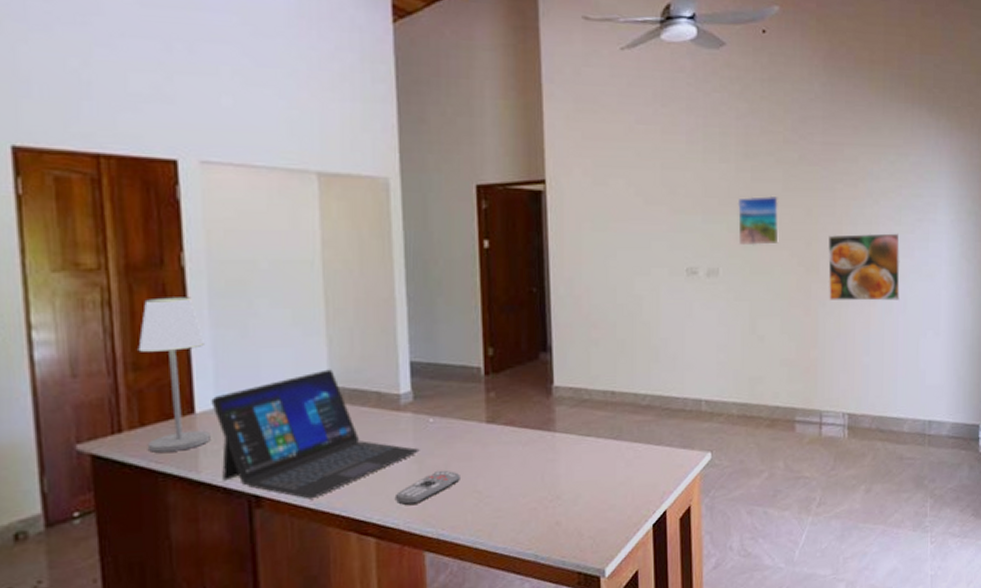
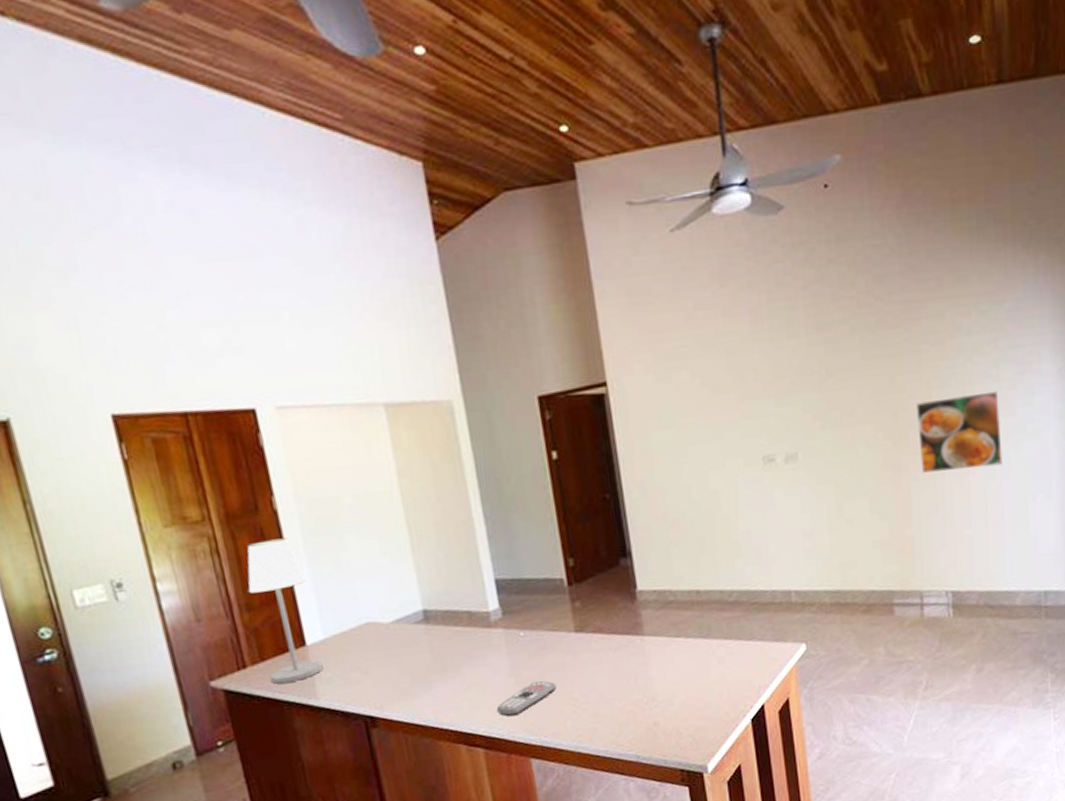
laptop: present [211,369,420,499] -> none [318,593,515,717]
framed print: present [737,195,779,246] -> none [811,367,861,425]

